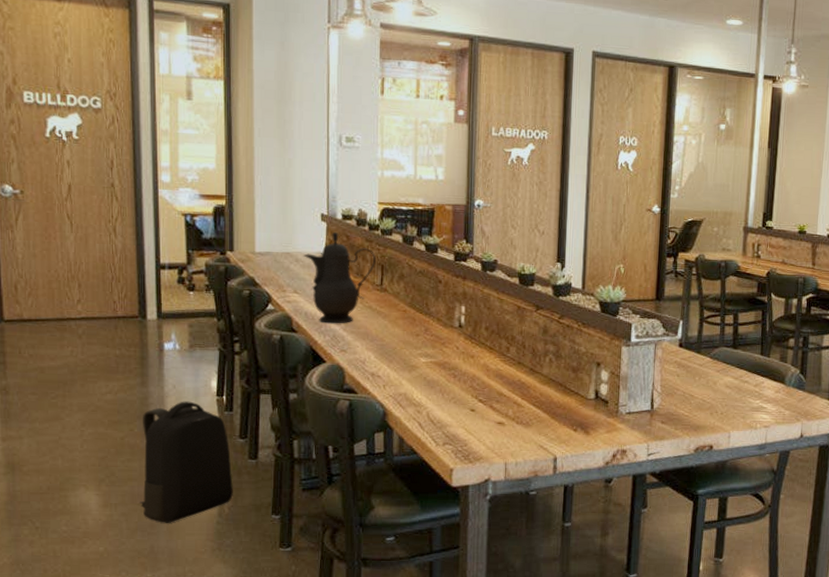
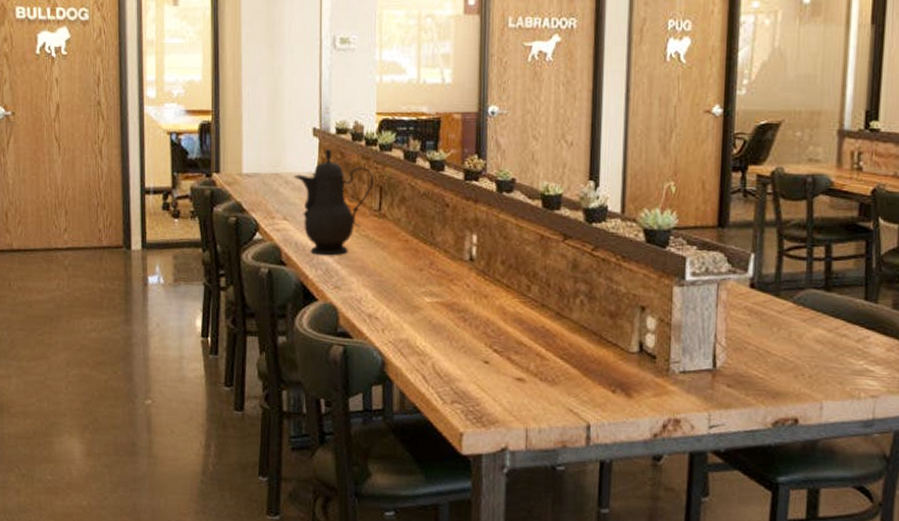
backpack: present [140,401,233,523] -> none [123,341,218,479]

